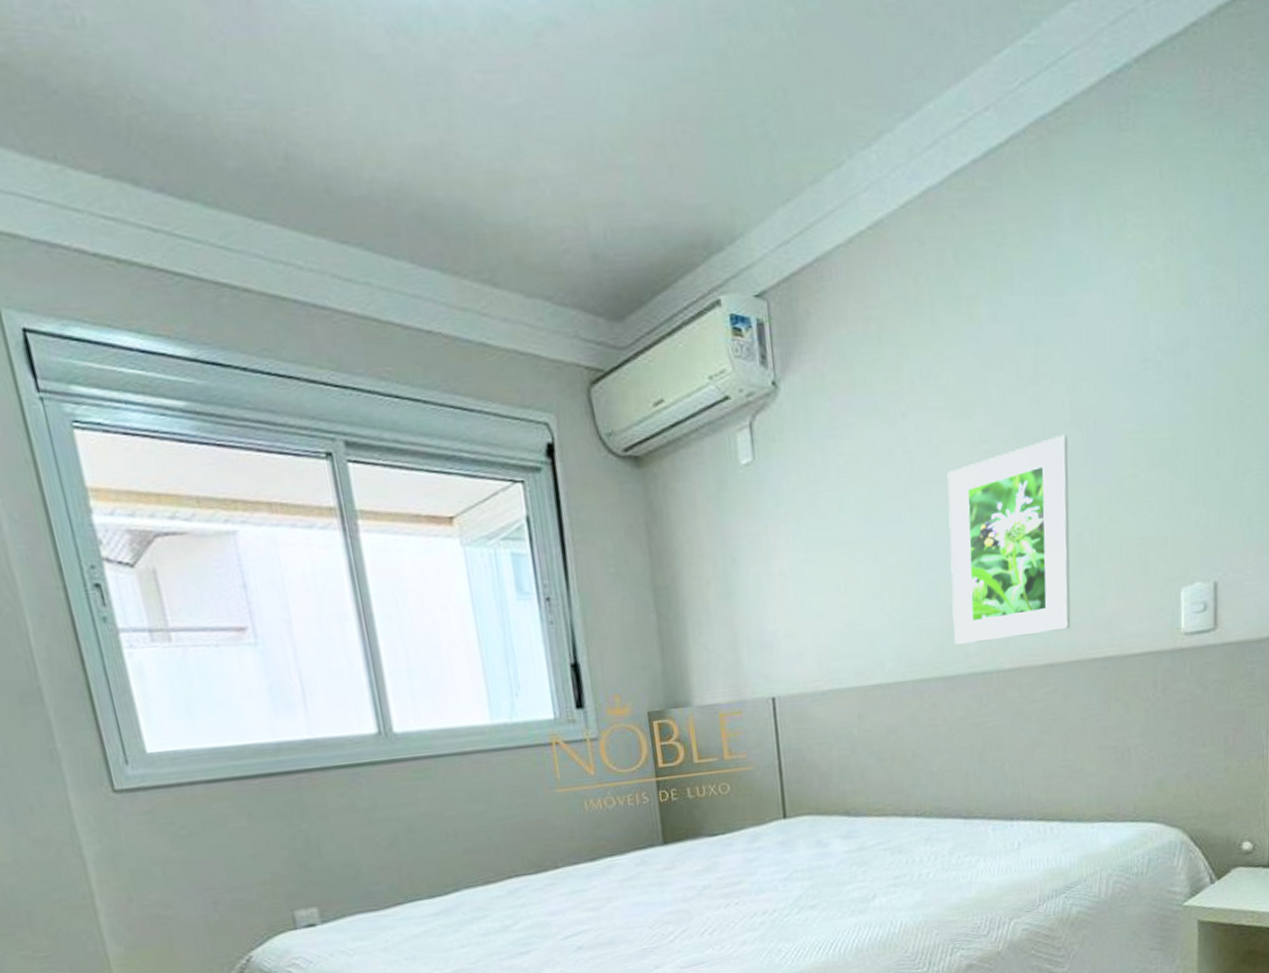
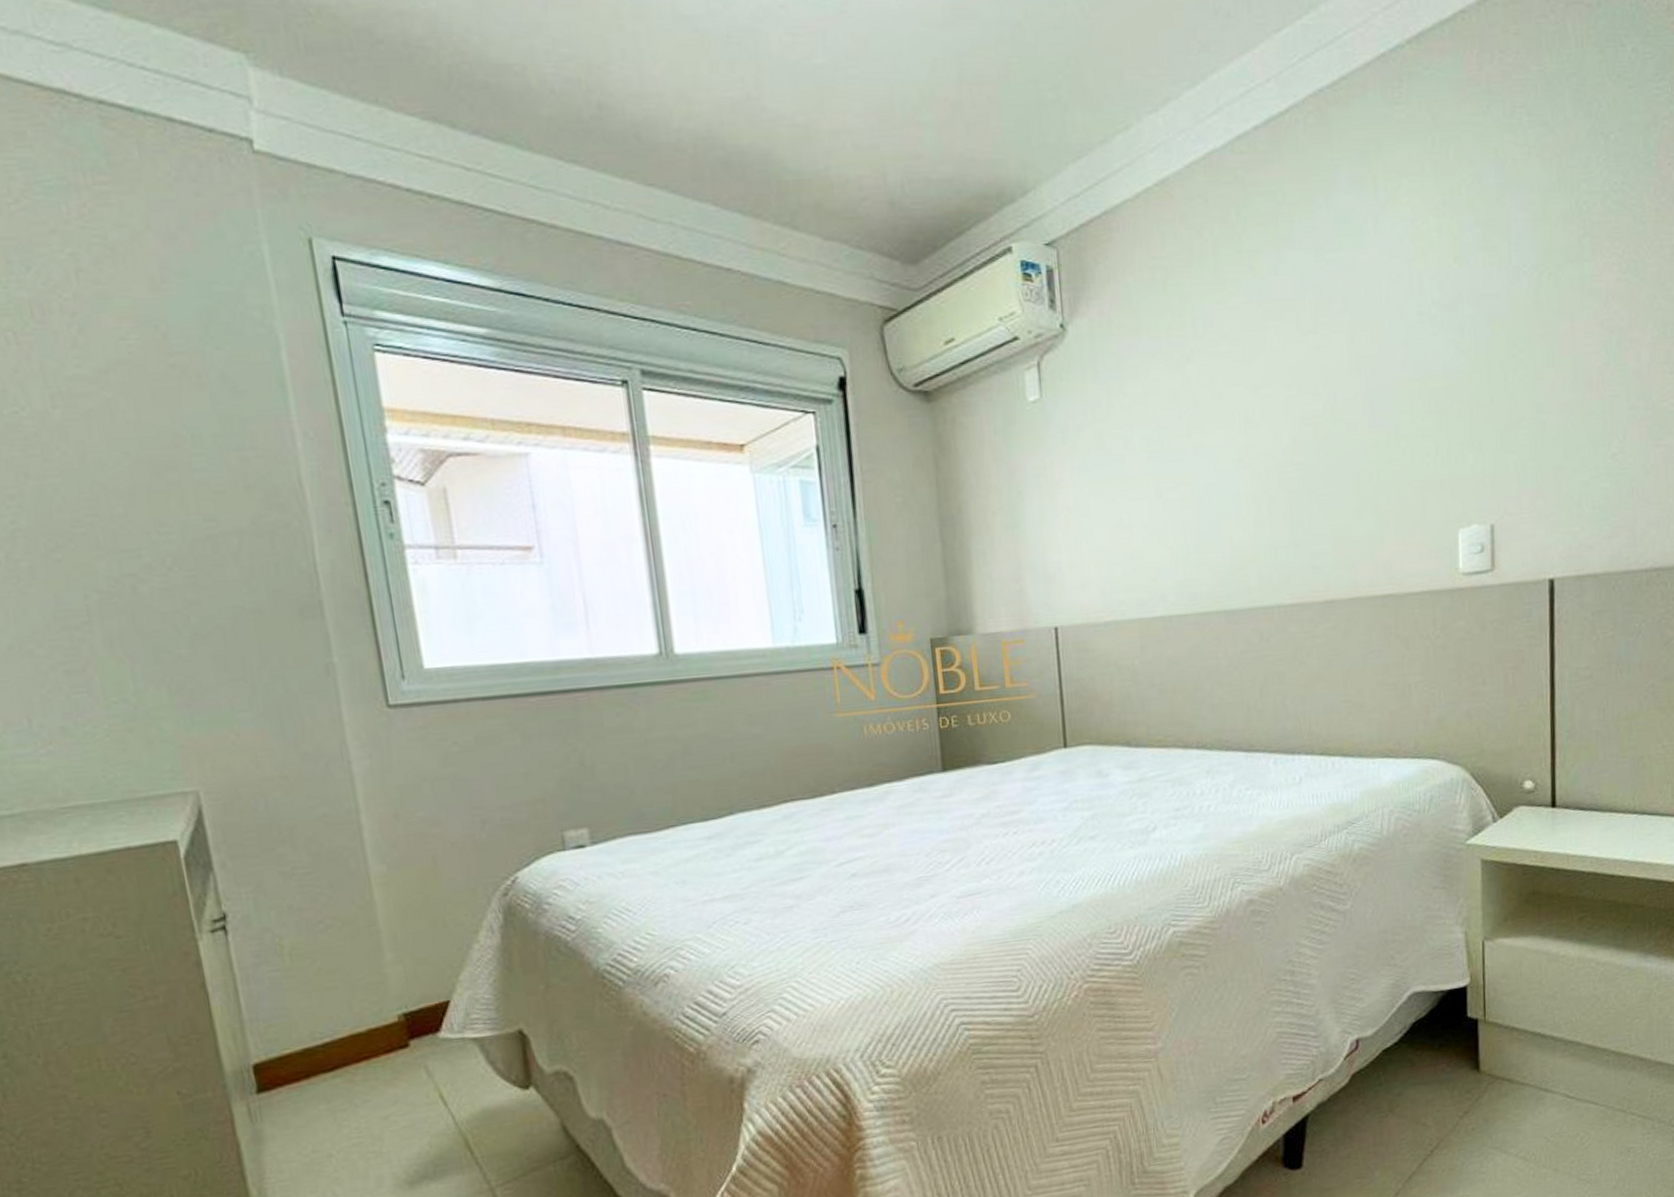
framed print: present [947,434,1071,645] -> none [1229,380,1351,580]

